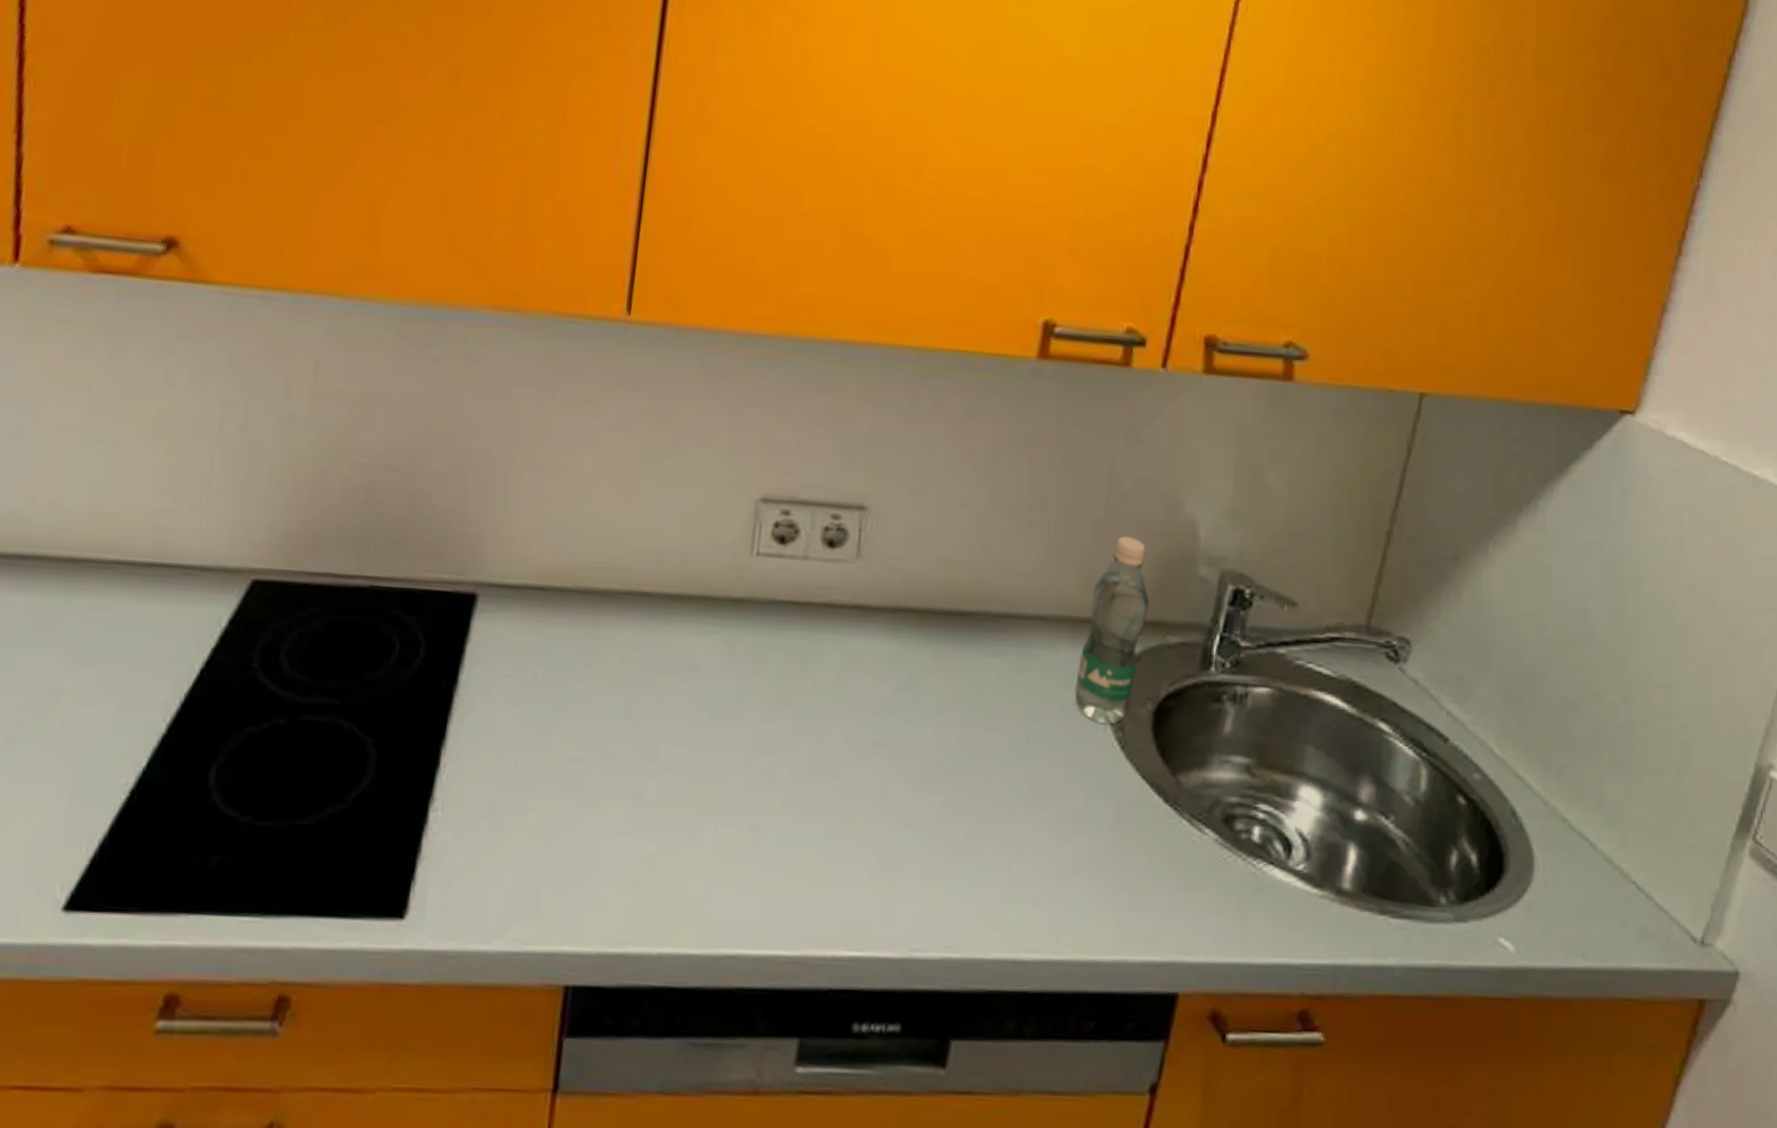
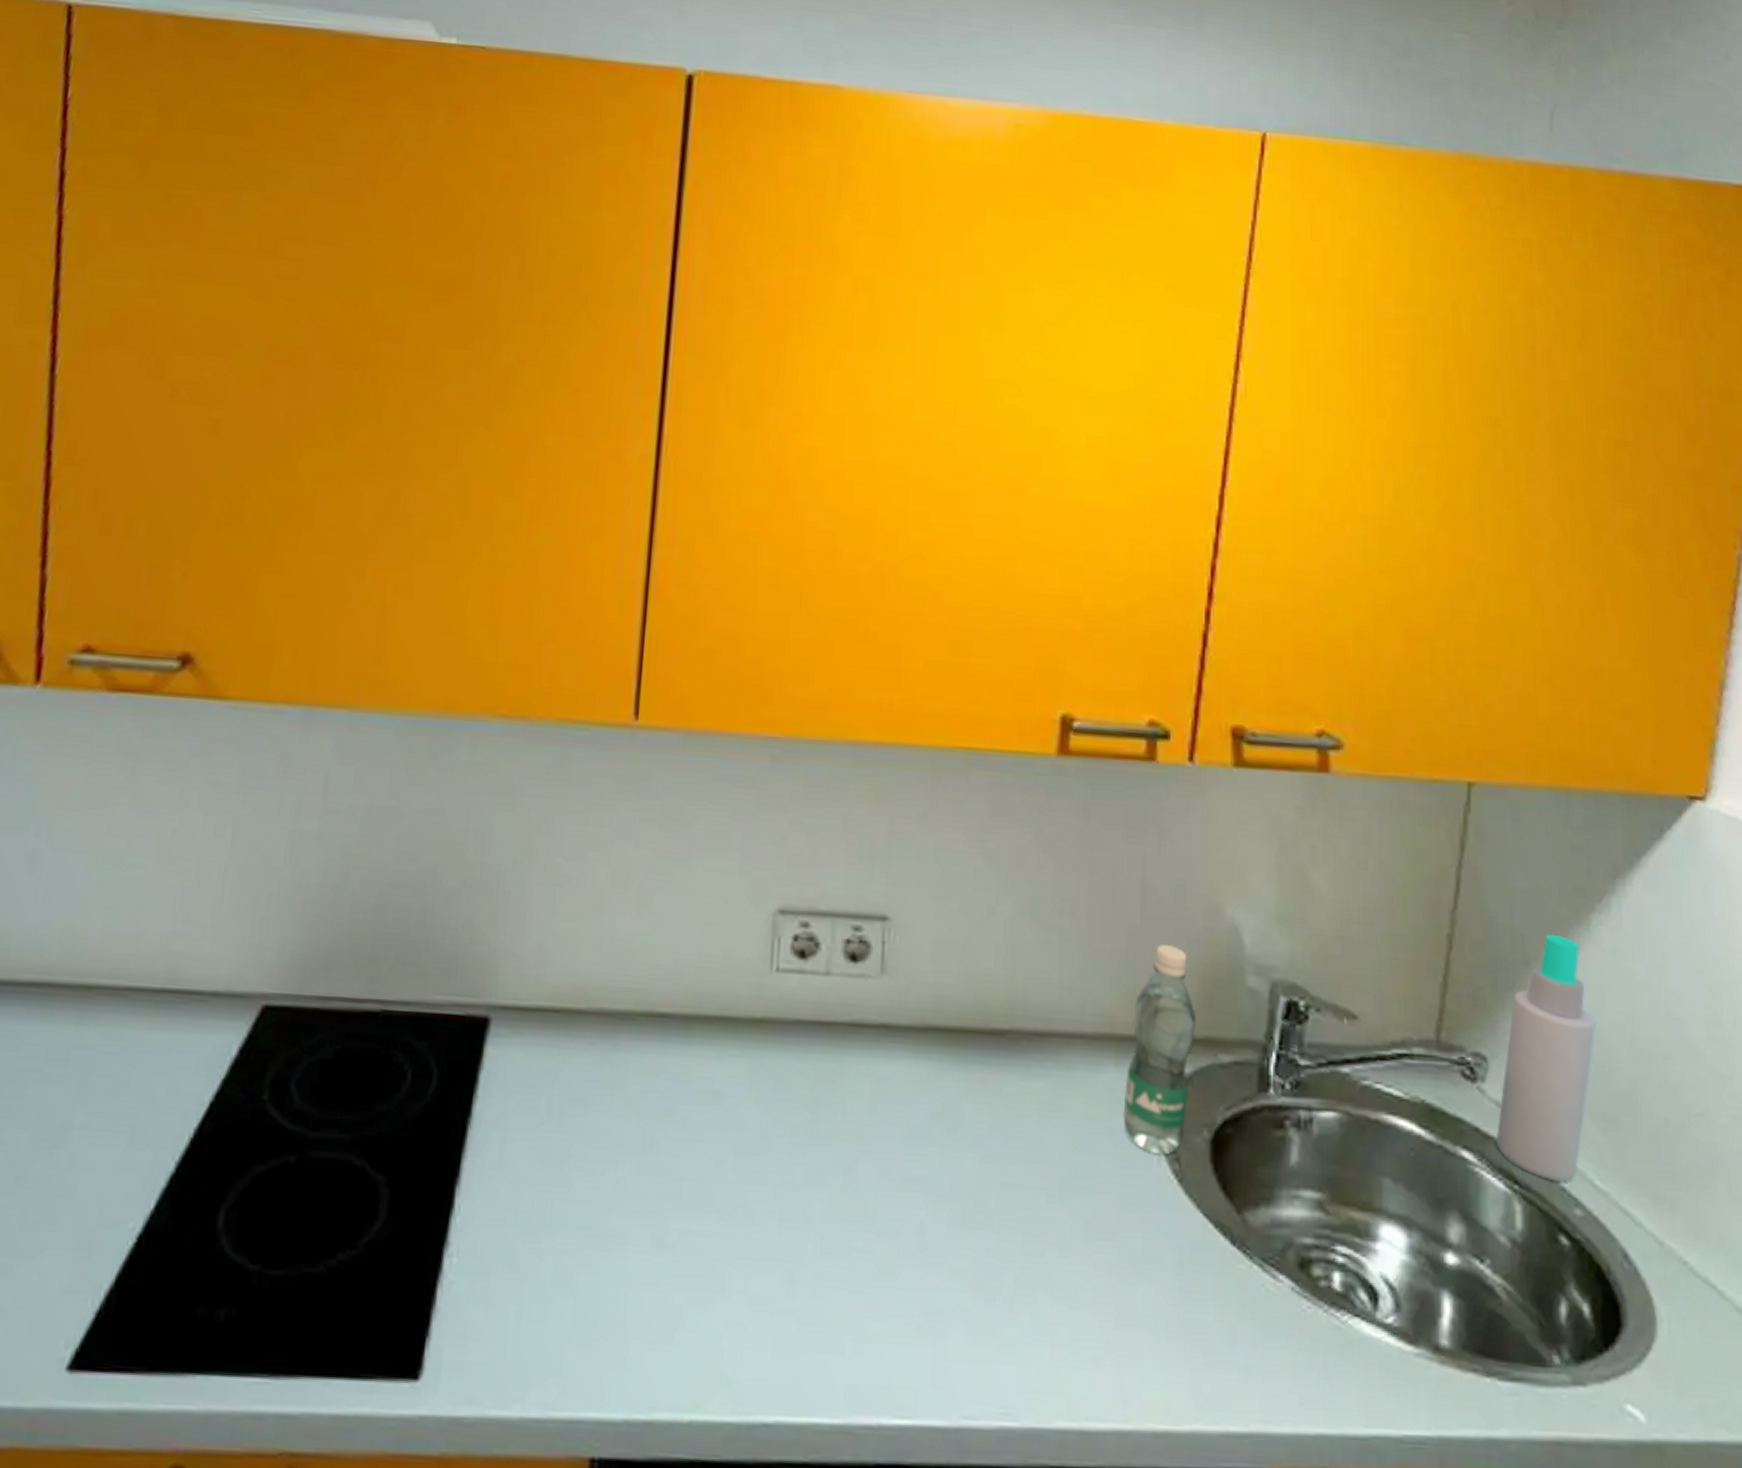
spray bottle: none [1410,532,1511,750] -> present [1496,934,1595,1182]

